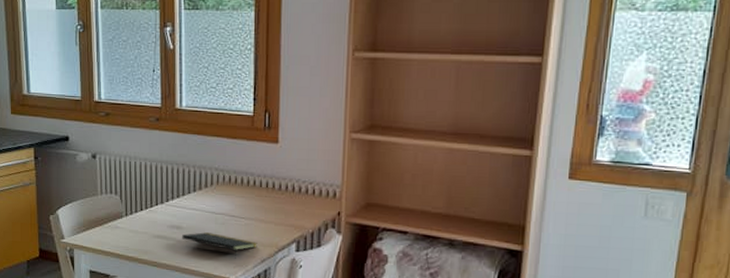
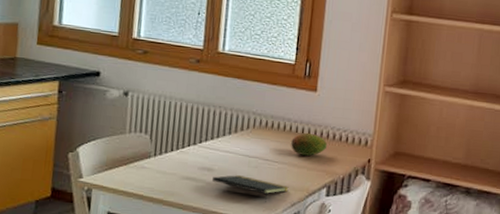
fruit: none [256,187,294,211] -> present [291,133,328,156]

